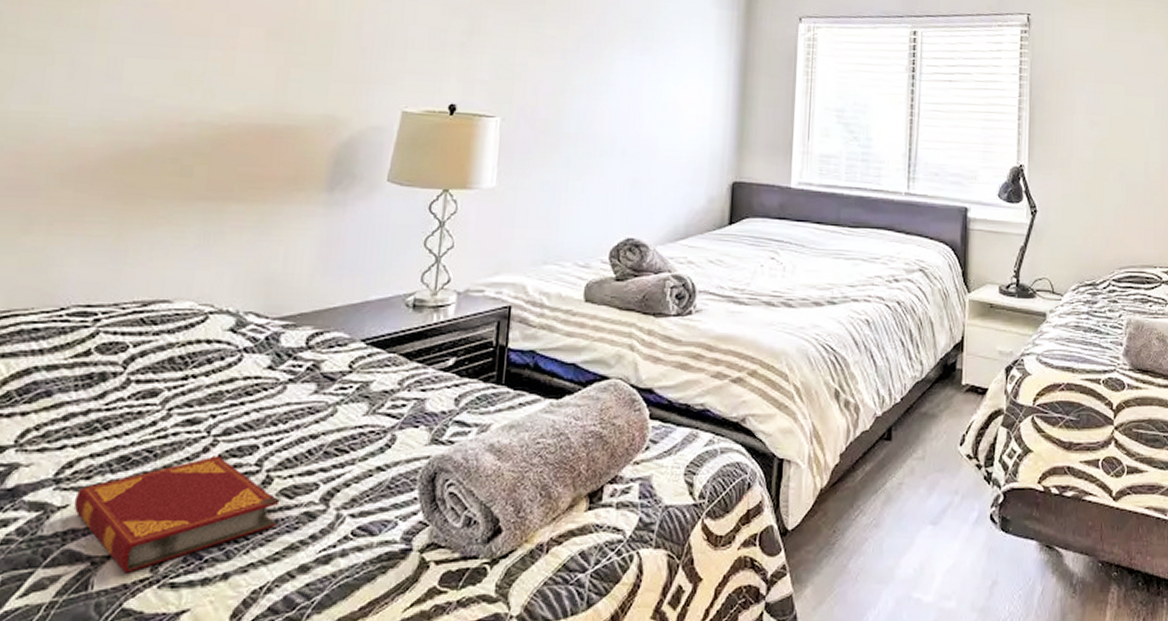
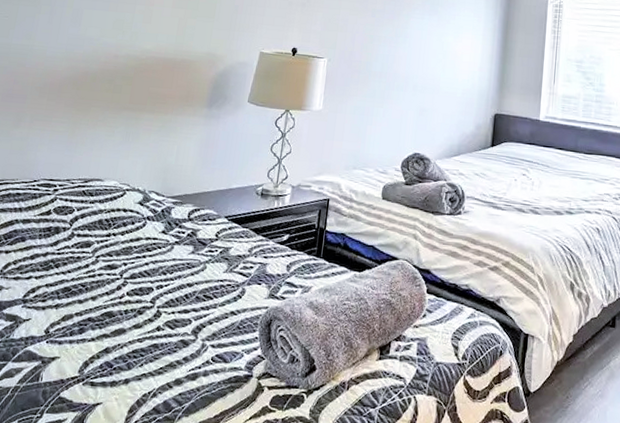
hardback book: present [73,456,280,573] -> none [33,293,165,372]

